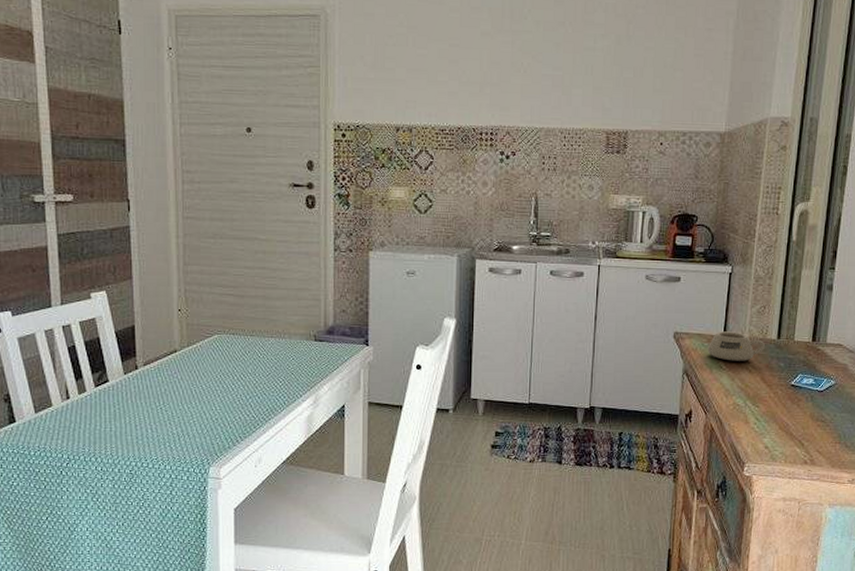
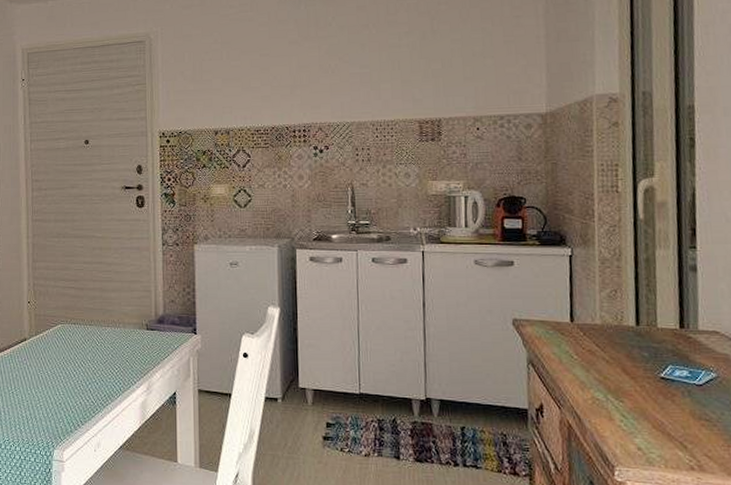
mug: present [707,331,765,361] -> none [553,318,622,350]

